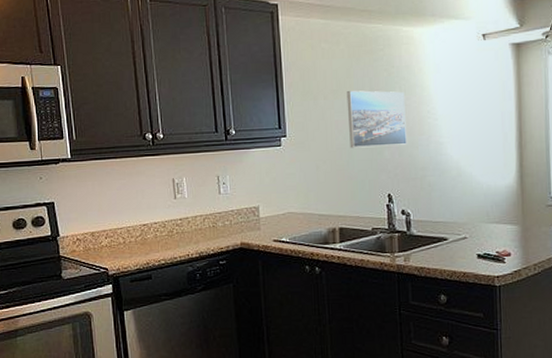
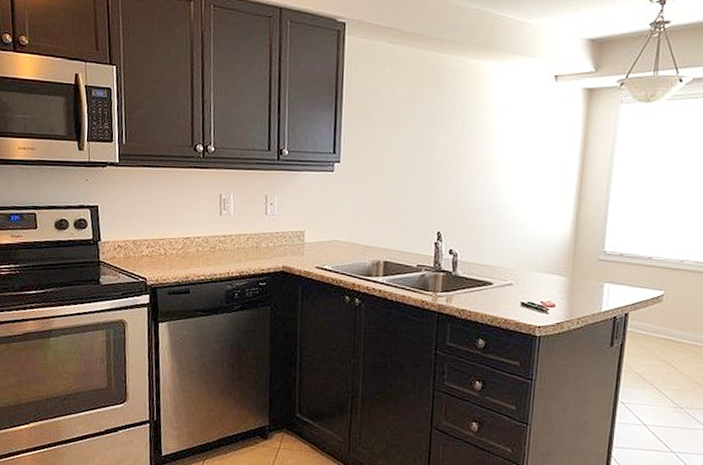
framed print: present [346,90,407,148] -> none [404,120,467,183]

